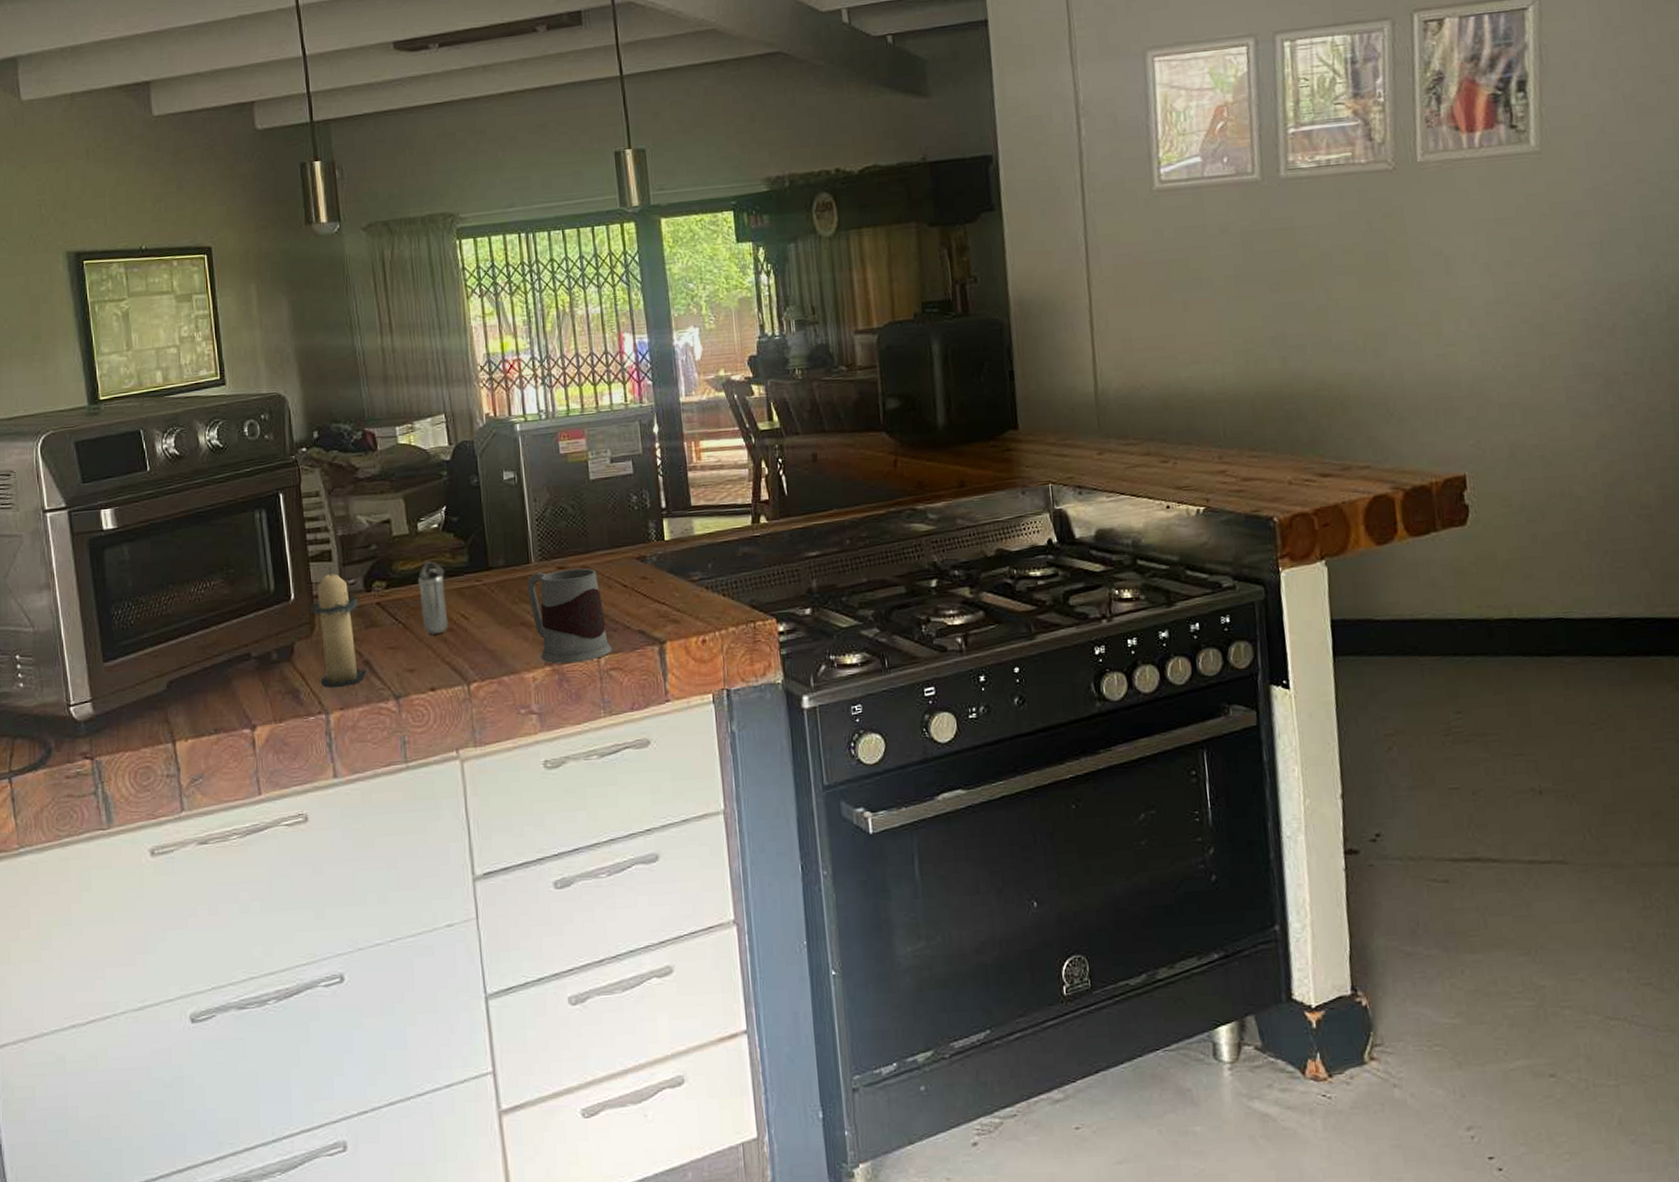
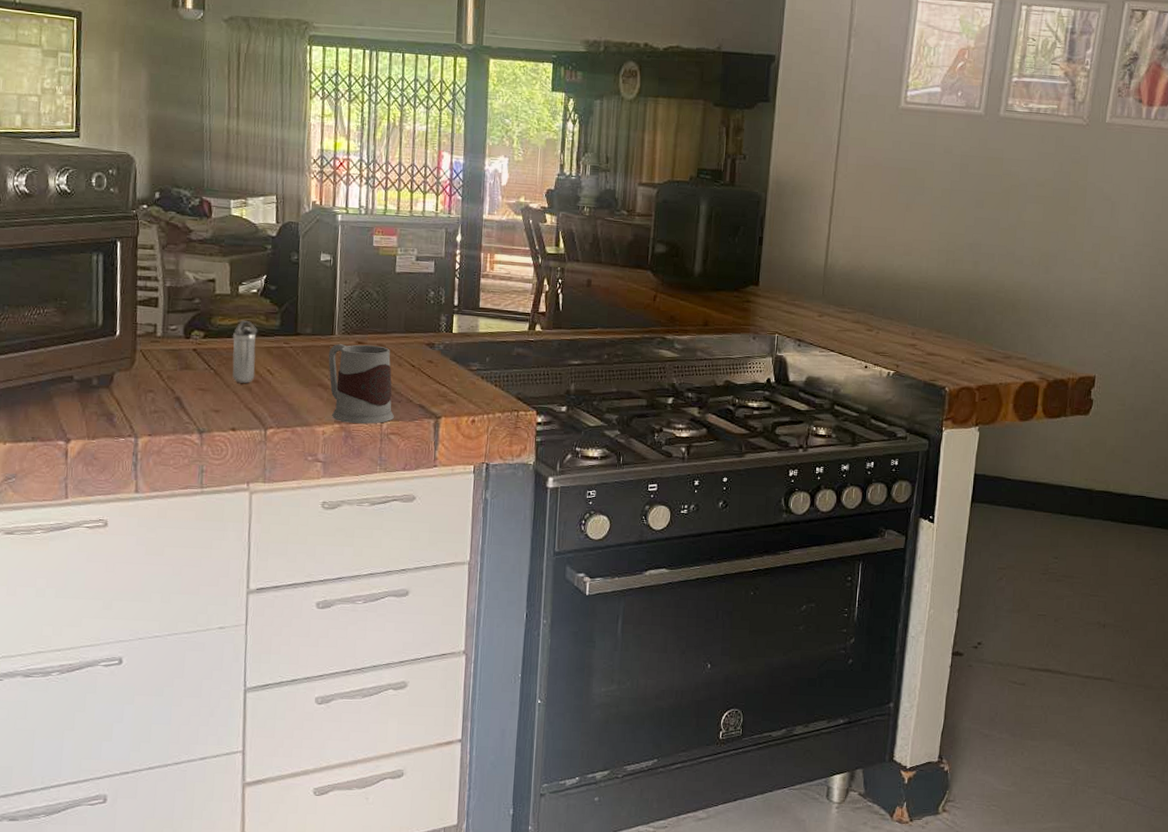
candle: present [308,566,367,689] -> none [131,311,178,417]

